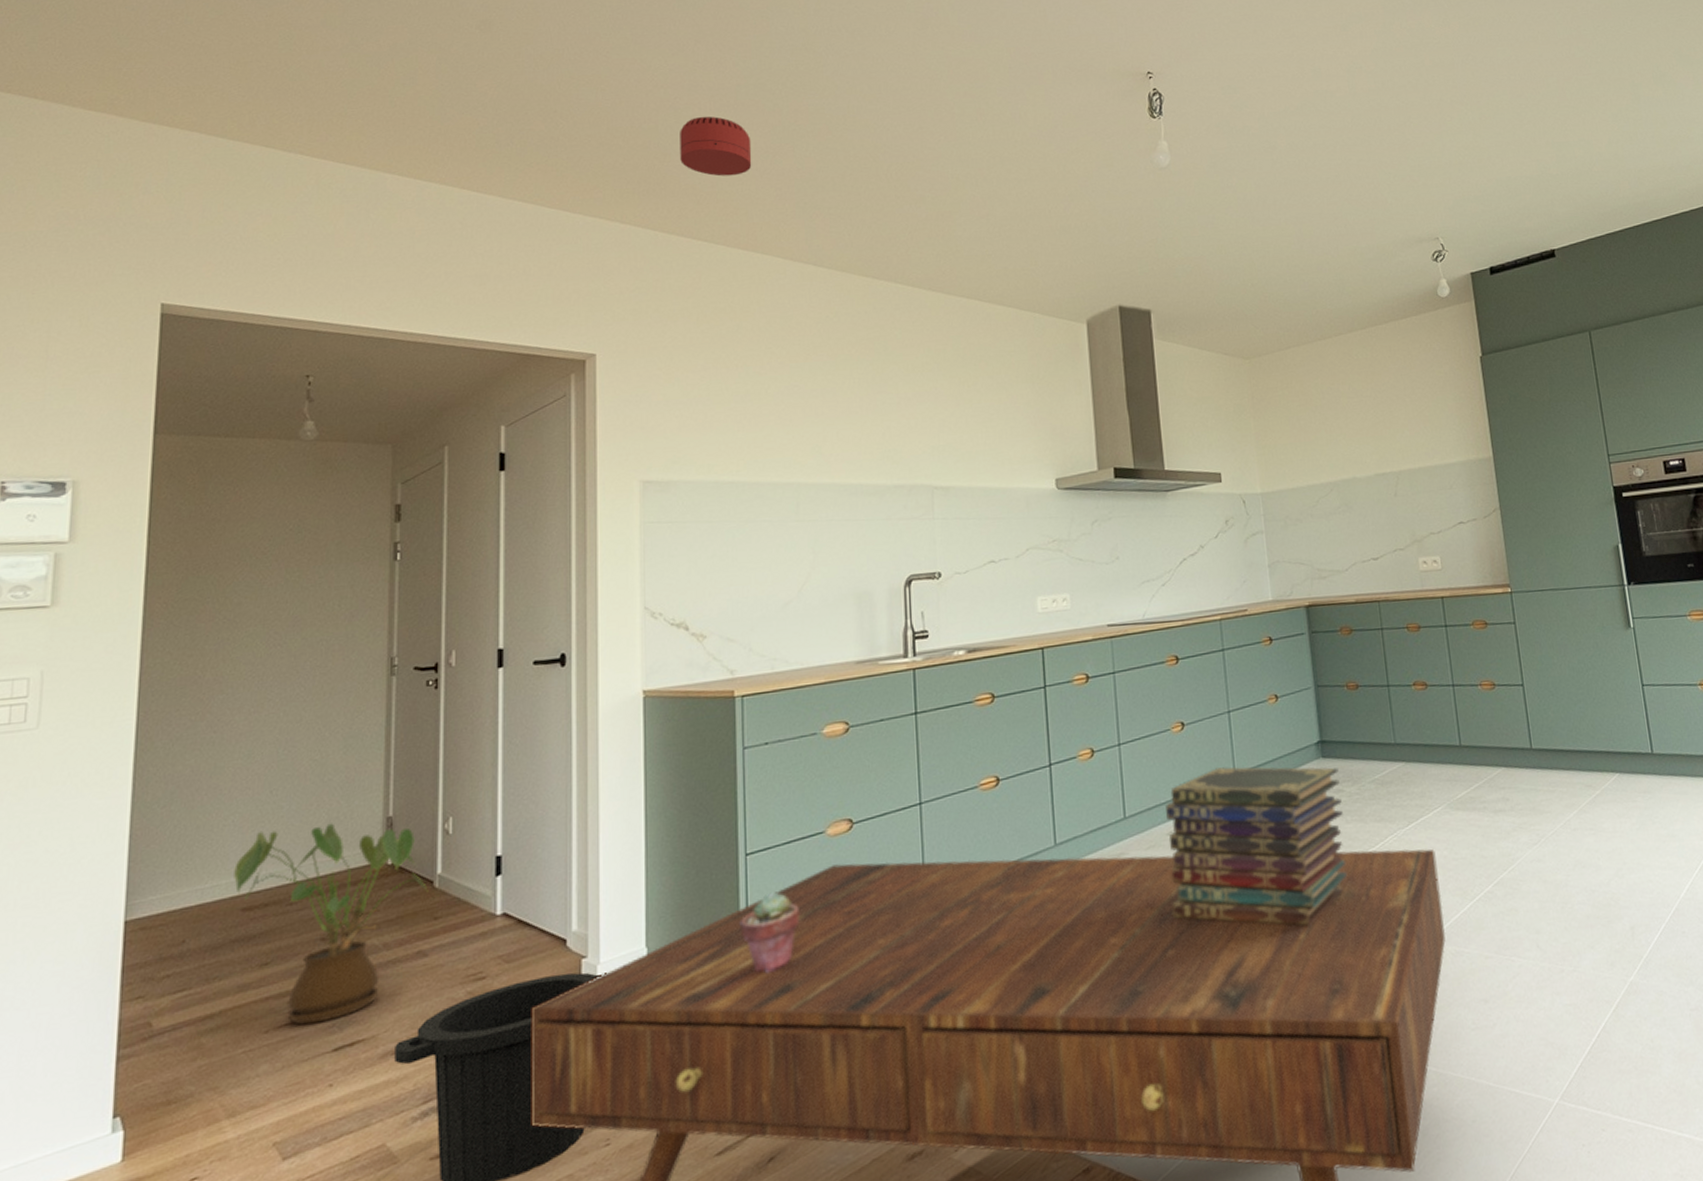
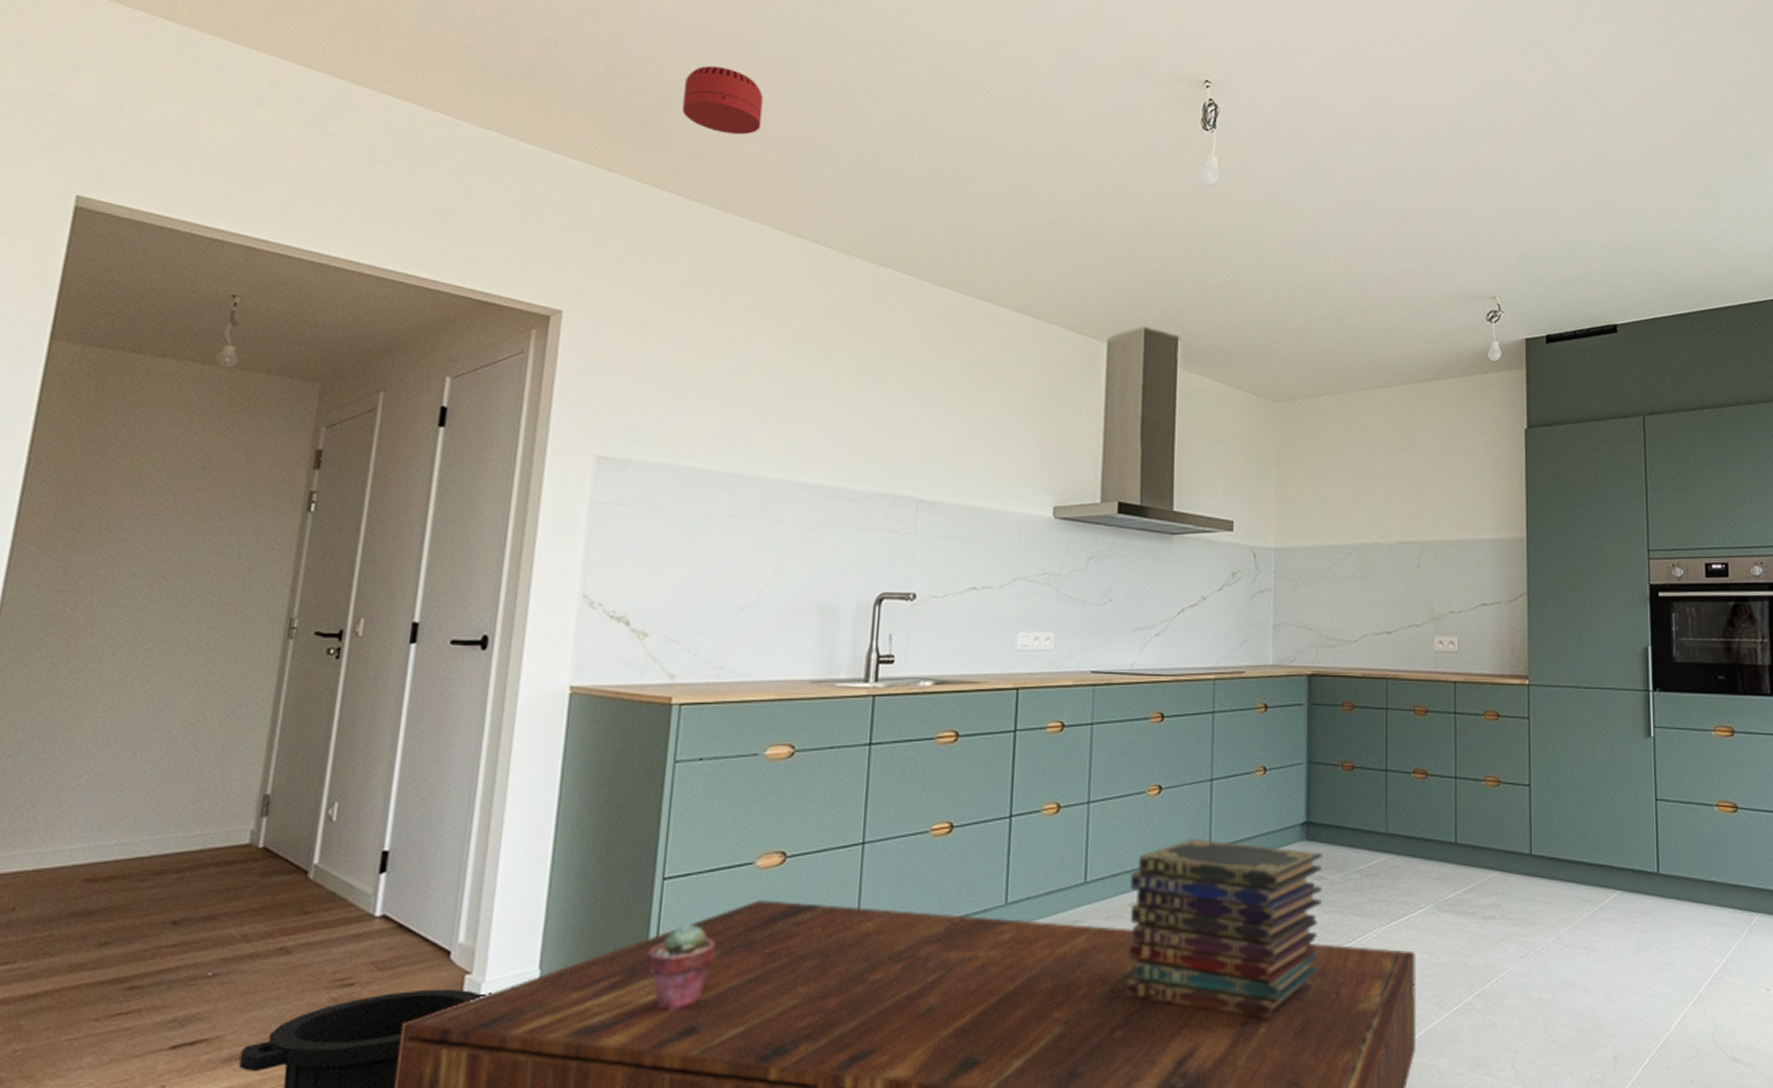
house plant: present [234,823,428,1025] -> none [80,795,301,1016]

